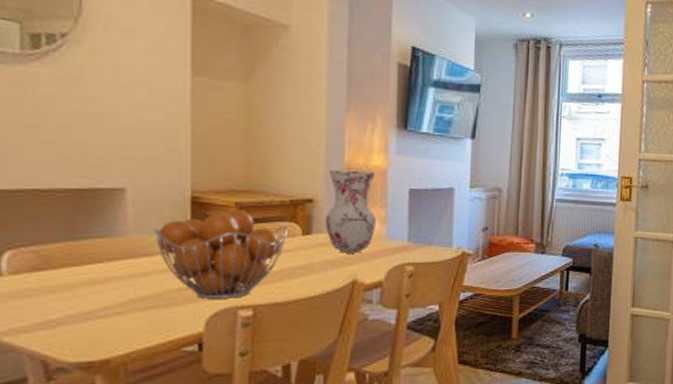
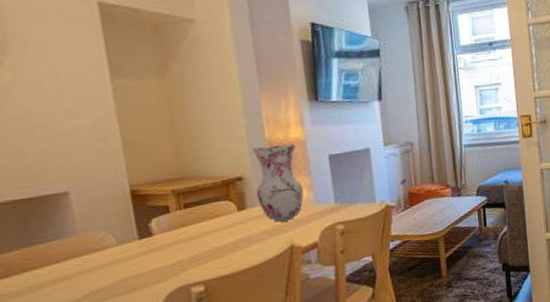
fruit basket: present [154,210,287,299] -> none [101,196,224,282]

